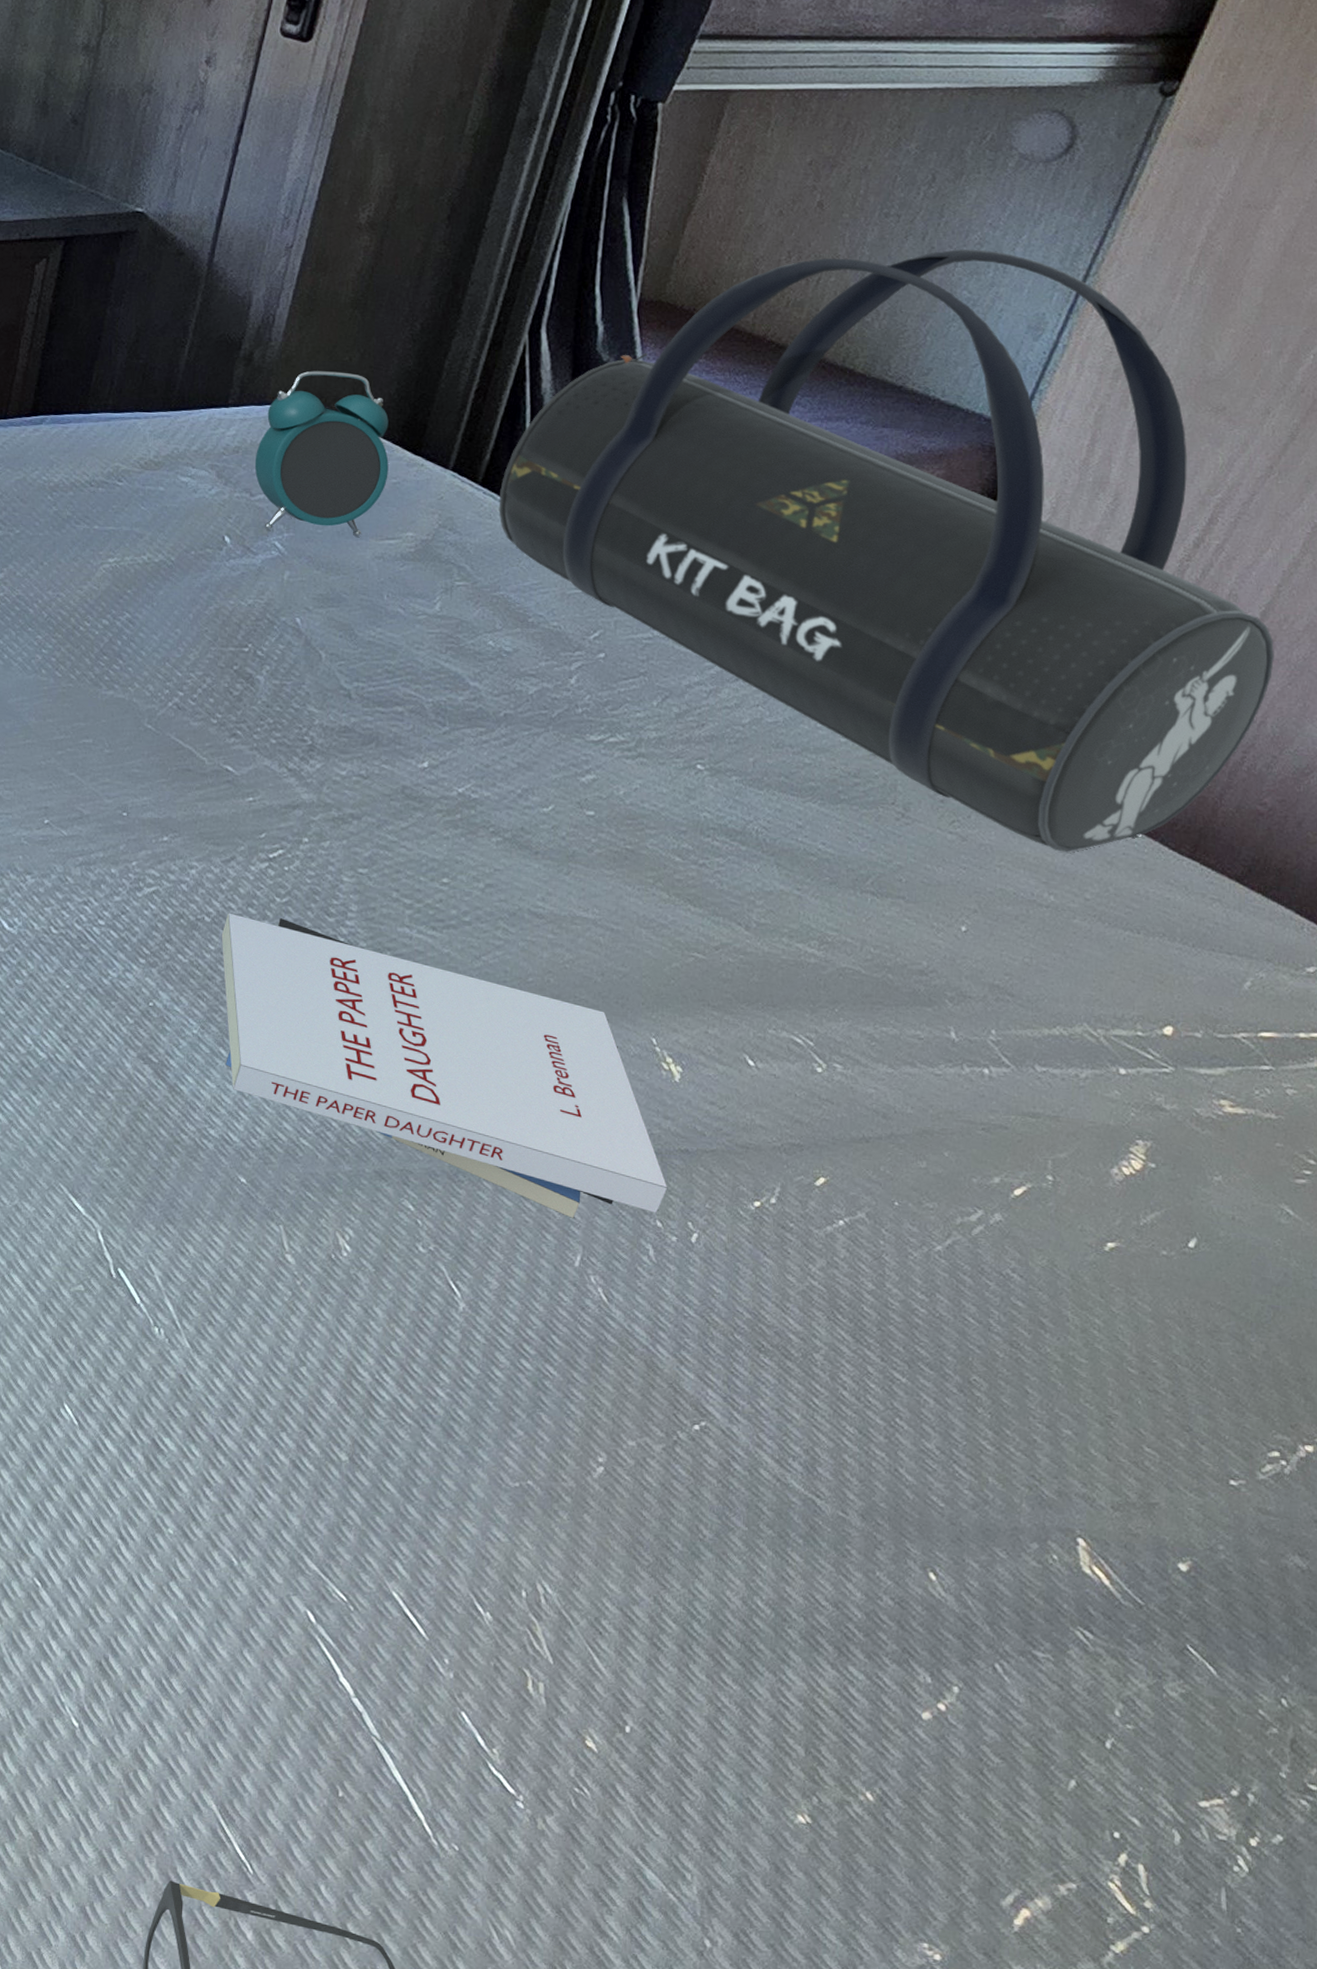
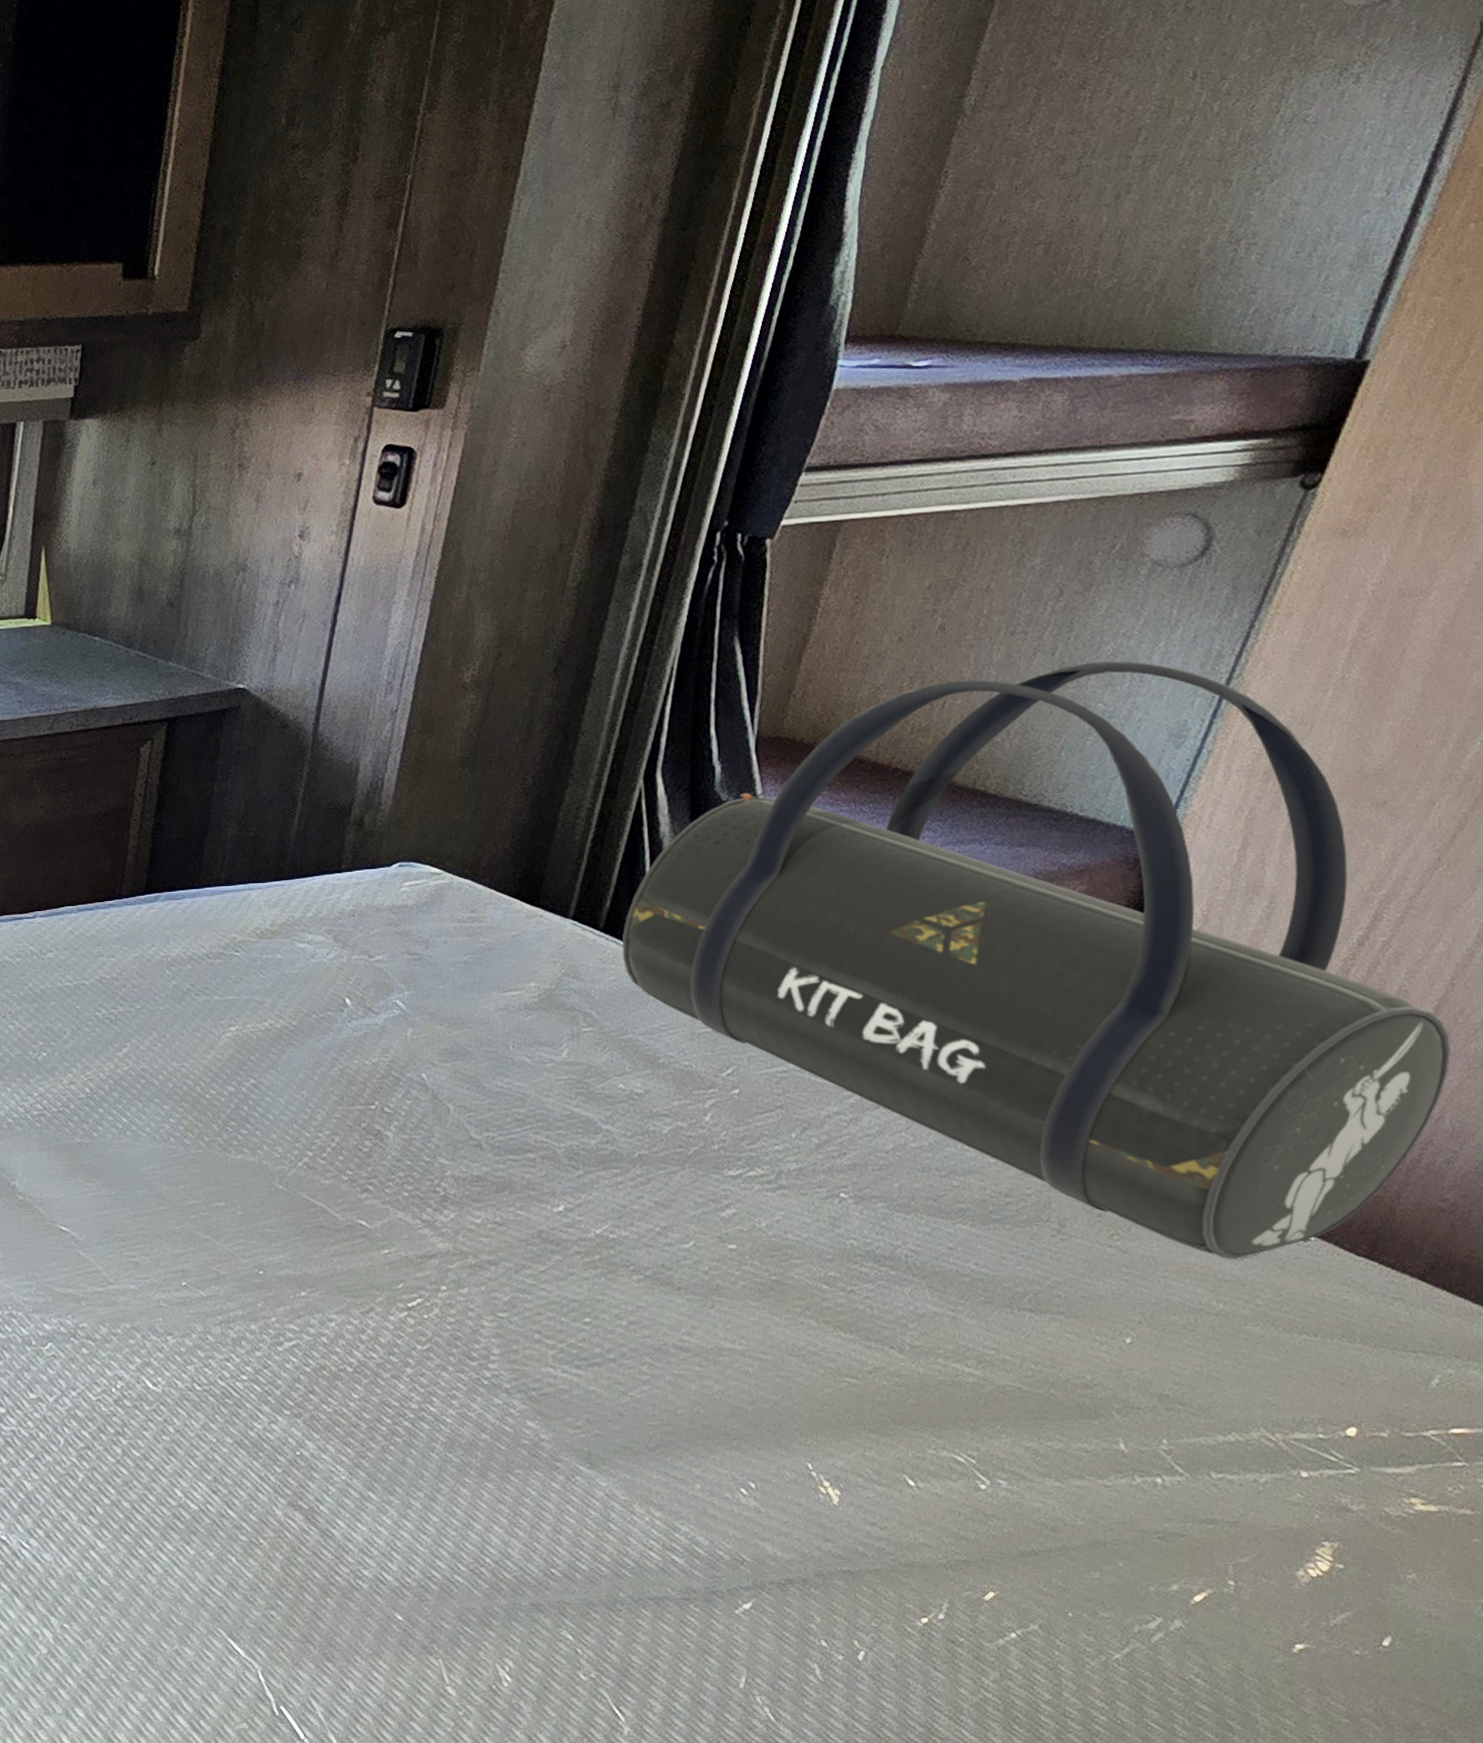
books: present [221,912,668,1218] -> none [364,1362,832,1641]
alarm clock: present [254,370,389,537] -> none [371,830,507,990]

